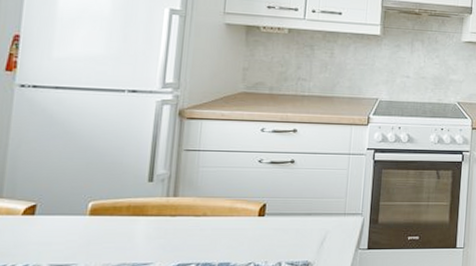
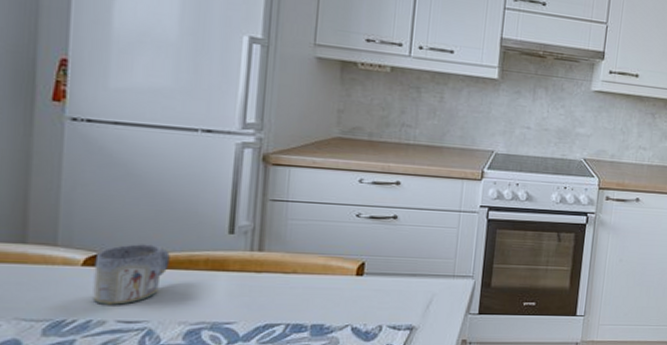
mug: none [30,194,98,250] -> present [92,244,170,305]

